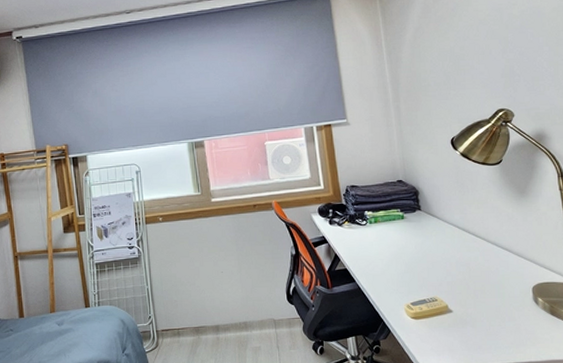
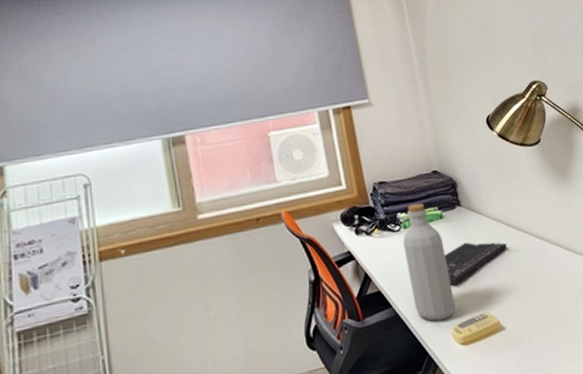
bottle: none [368,205,410,297] -> present [403,203,456,321]
keyboard: none [402,240,460,272] -> present [444,242,507,285]

